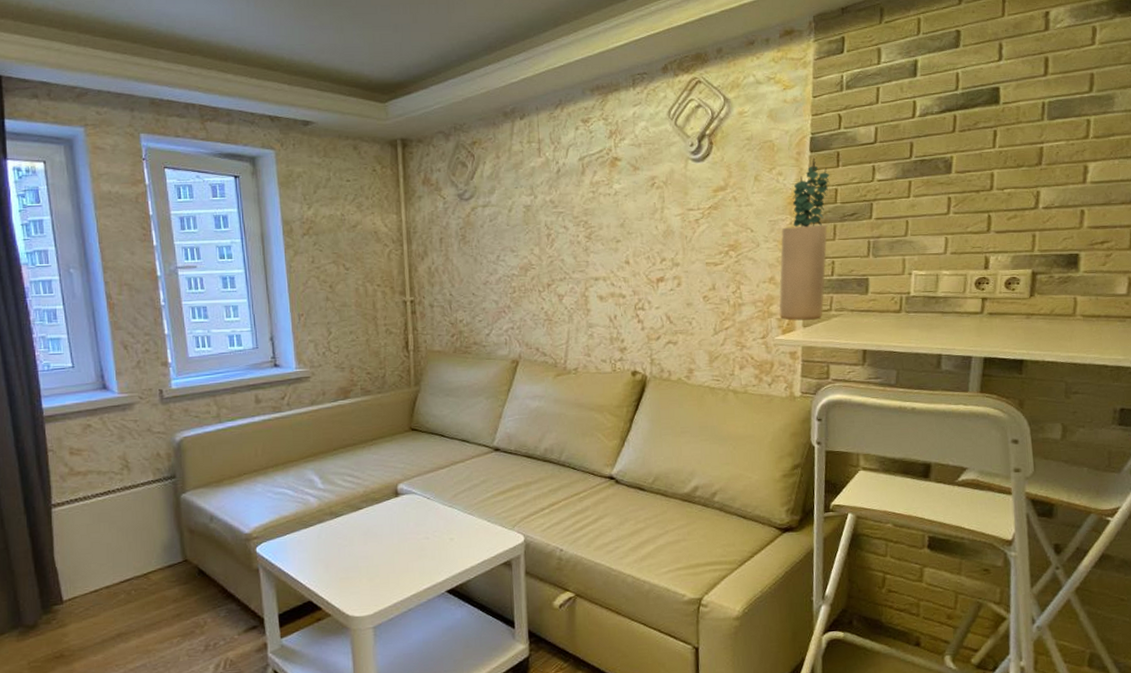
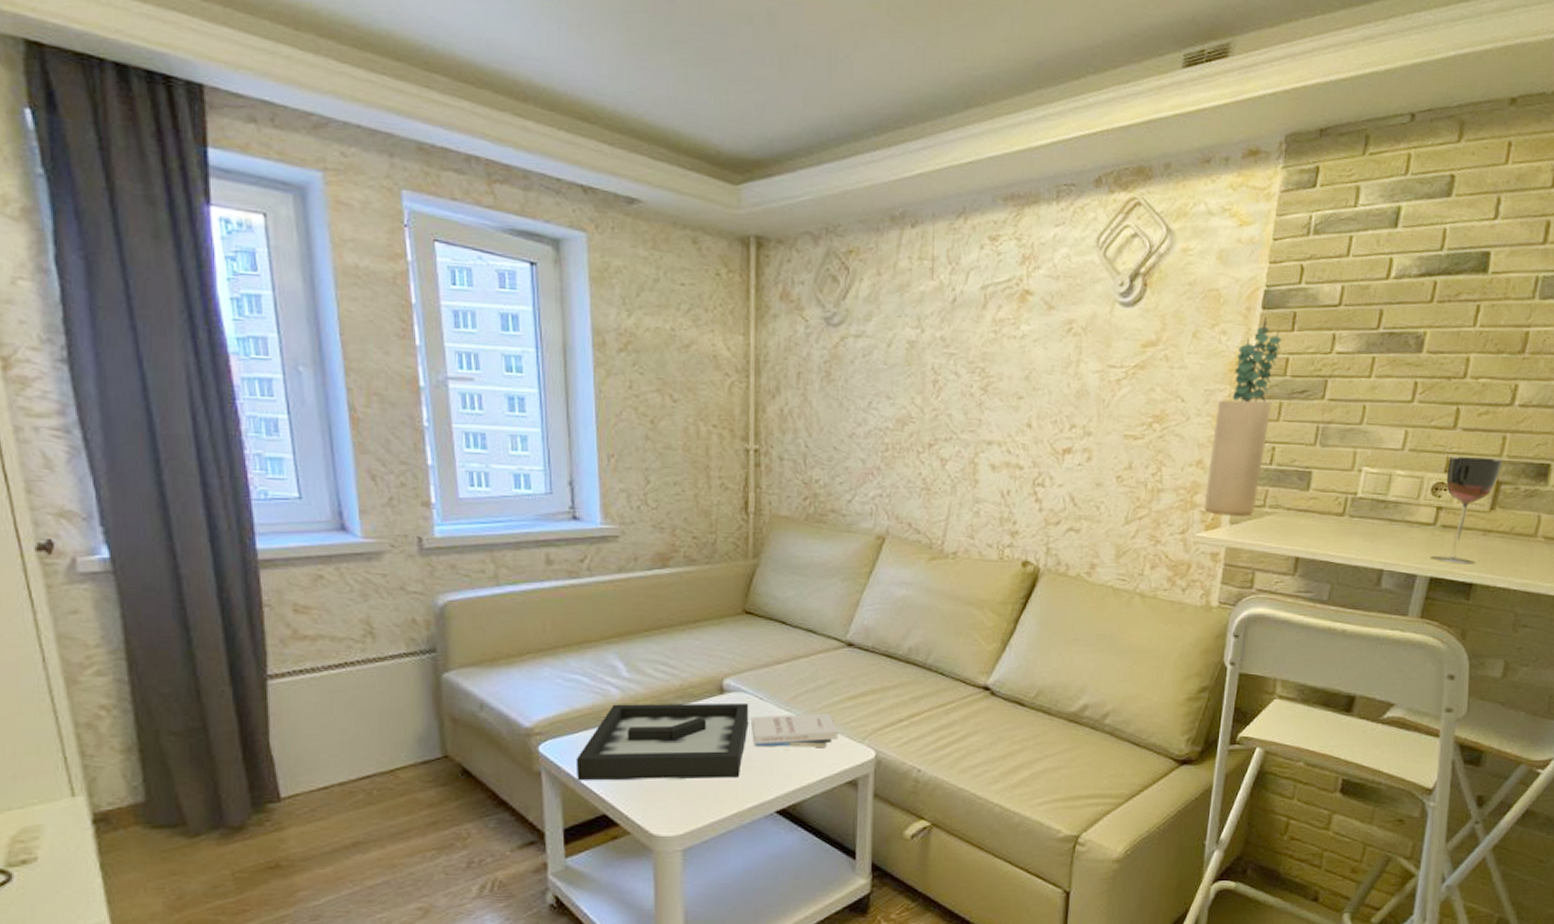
decorative tray: none [285,502,420,575] -> present [575,702,749,781]
books: none [421,506,493,538] -> present [750,713,838,749]
wineglass: none [981,253,1036,345] -> present [1429,456,1504,565]

